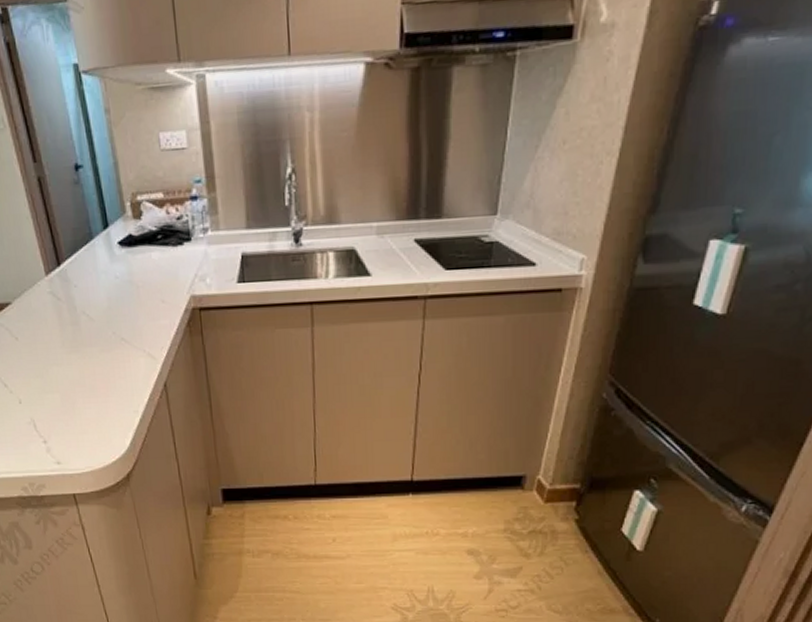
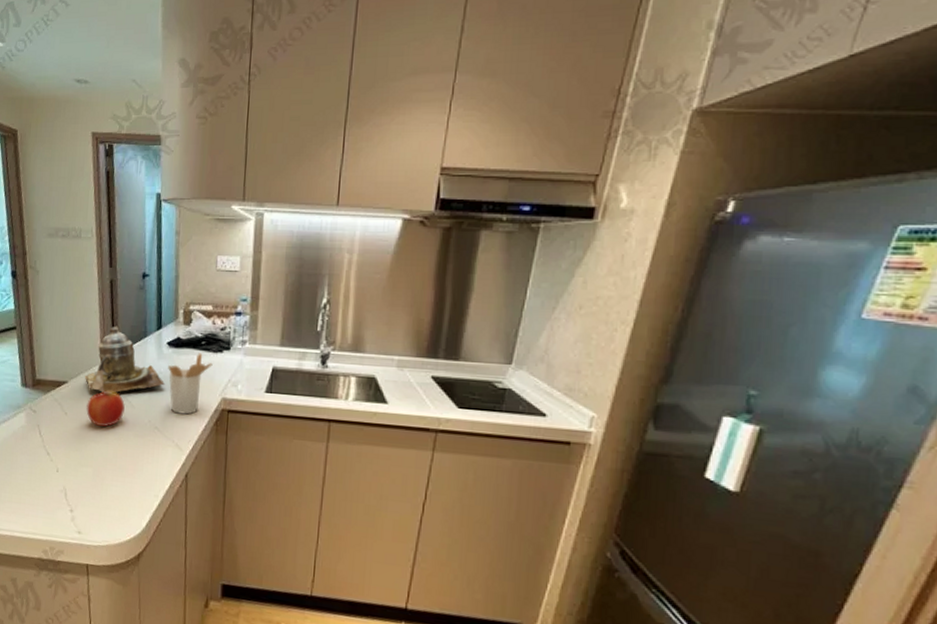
teapot: none [30,230,125,309] -> present [85,326,166,393]
fruit: none [38,306,84,347] -> present [86,390,125,427]
utensil holder: none [124,249,174,320] -> present [168,353,213,415]

